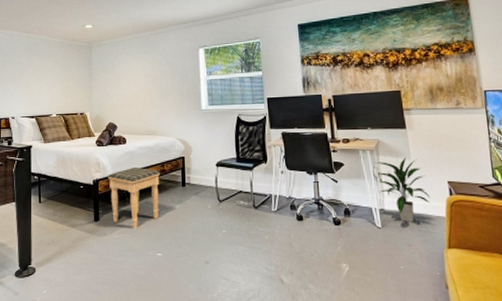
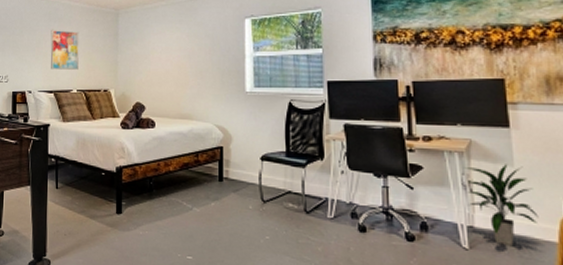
wall art: none [31,61,57,97] -> present [50,29,79,70]
footstool: present [108,167,161,228] -> none [133,156,194,225]

